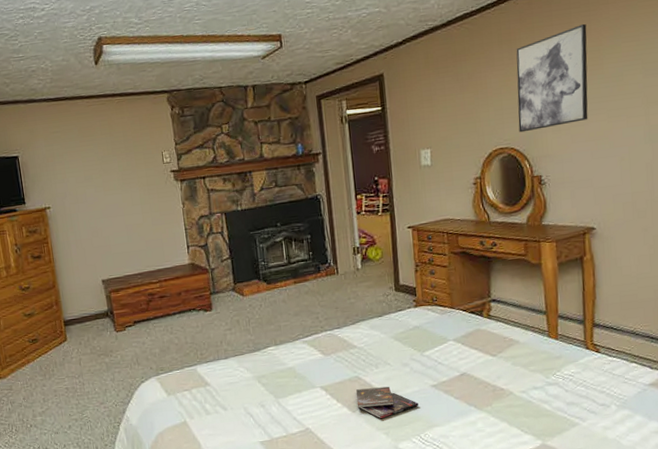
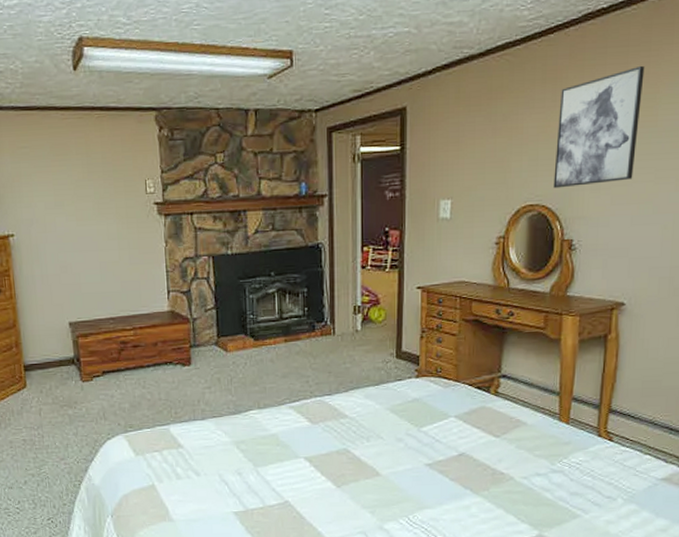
booklet: present [356,386,419,419] -> none [342,462,410,497]

